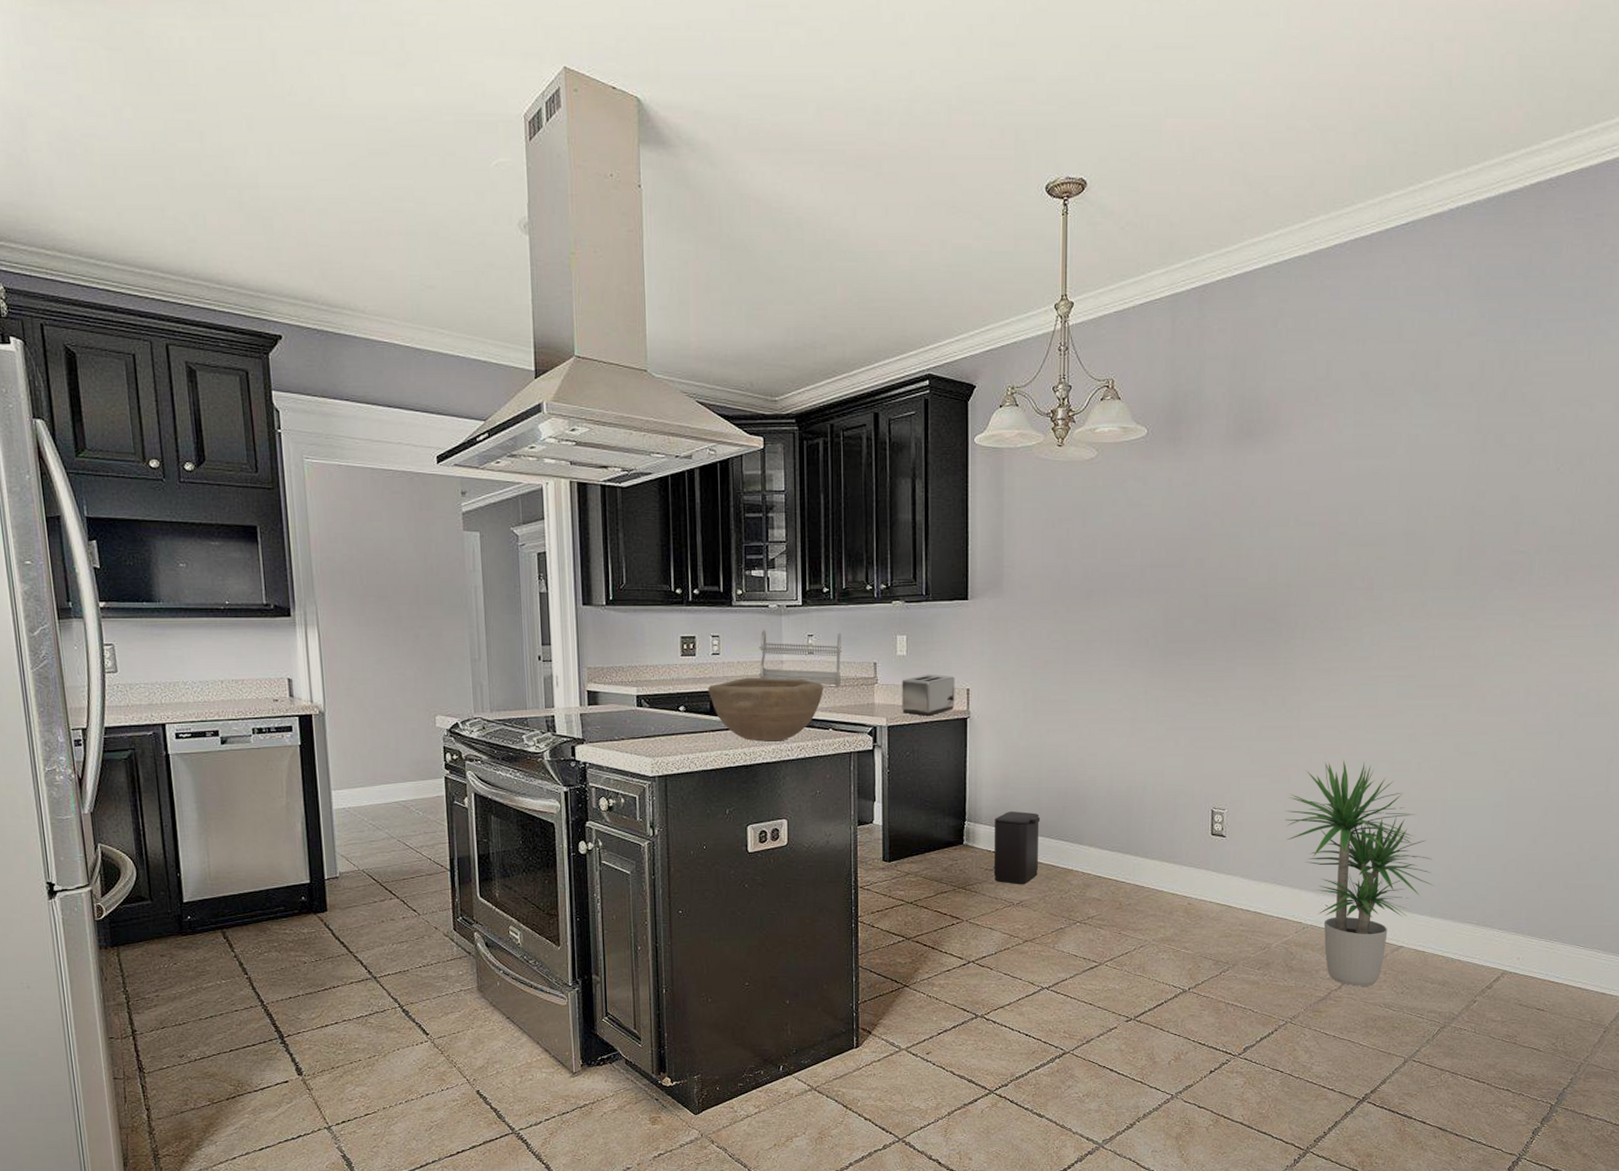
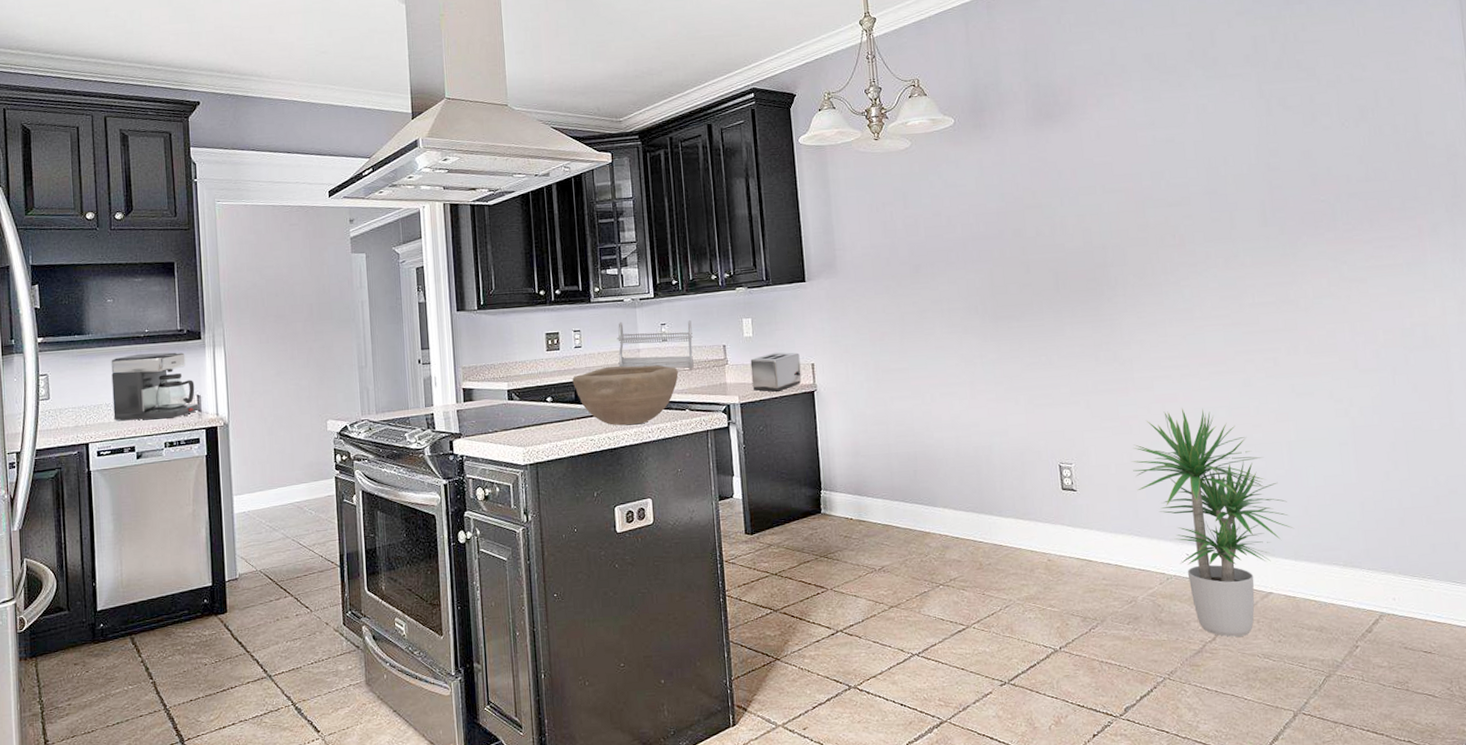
coffee maker: none [187,628,291,702] -> present [111,352,199,421]
pedal bin: present [990,811,1041,884] -> none [848,477,896,550]

